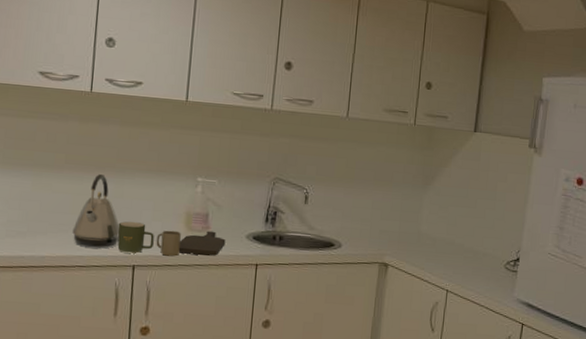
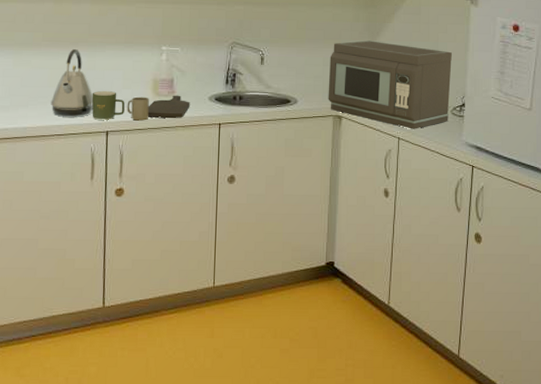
microwave: none [374,184,510,282] -> present [328,40,452,129]

